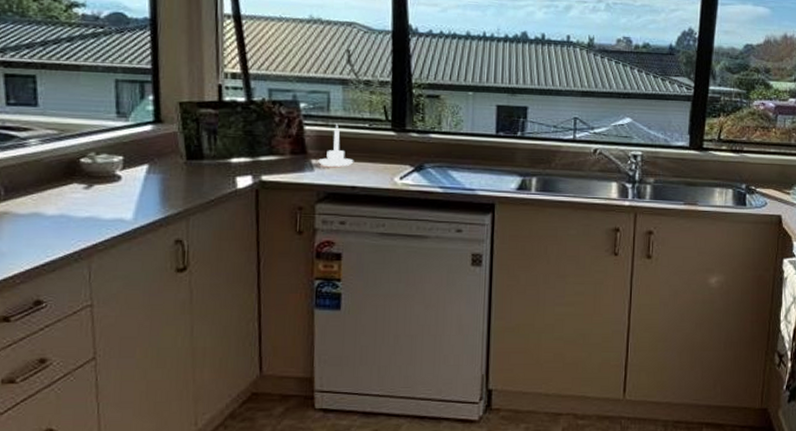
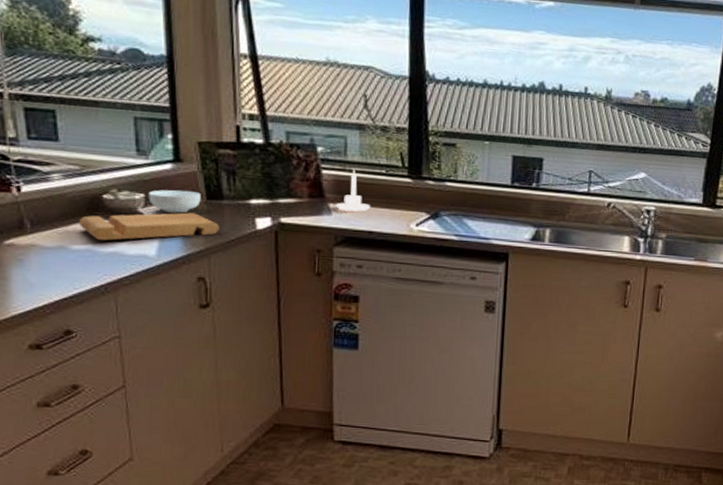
cutting board: none [54,174,199,205] -> present [78,212,220,241]
cereal bowl: none [127,151,181,175] -> present [148,189,201,213]

